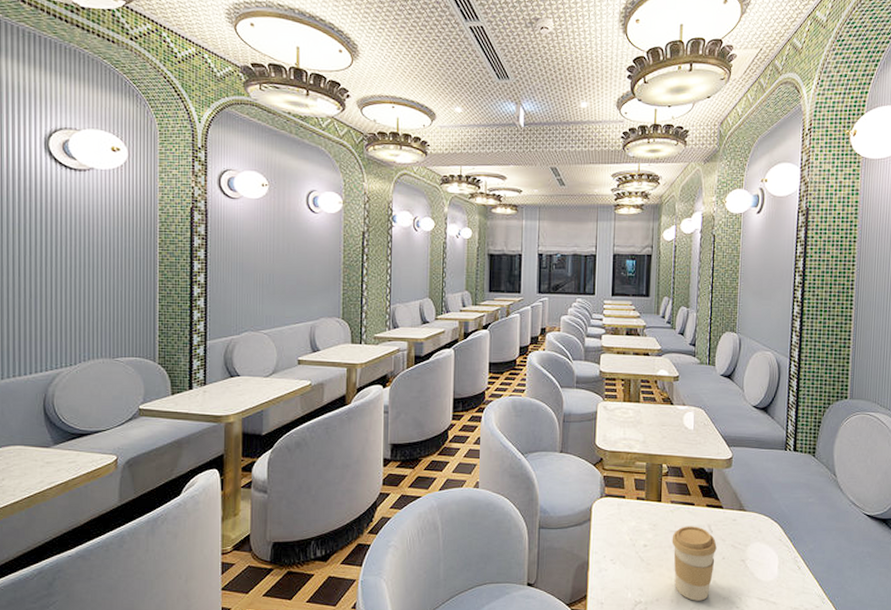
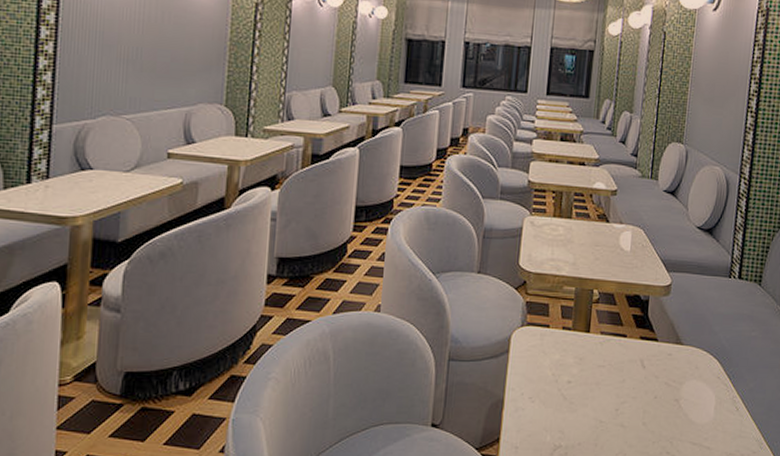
coffee cup: present [672,526,717,601] -> none [599,360,649,445]

